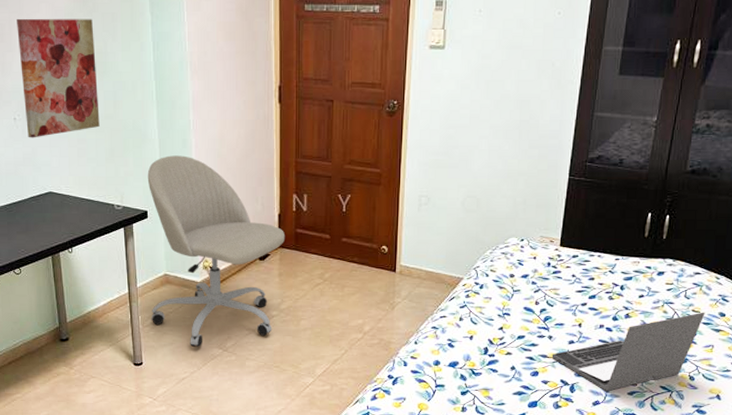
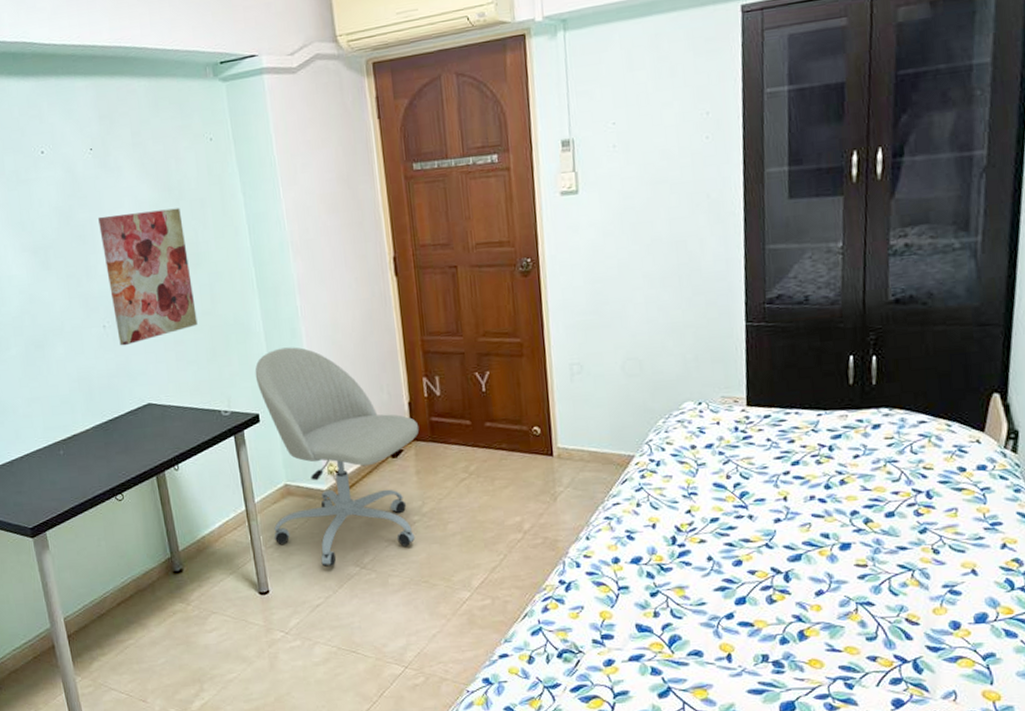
laptop: present [551,312,705,391] -> none [755,468,940,577]

